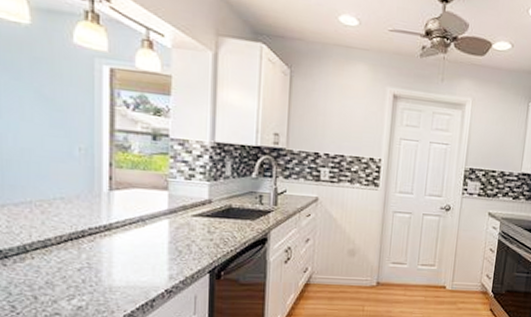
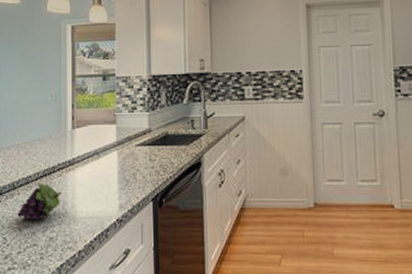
fruit: none [31,248,95,287] -> present [17,183,63,220]

